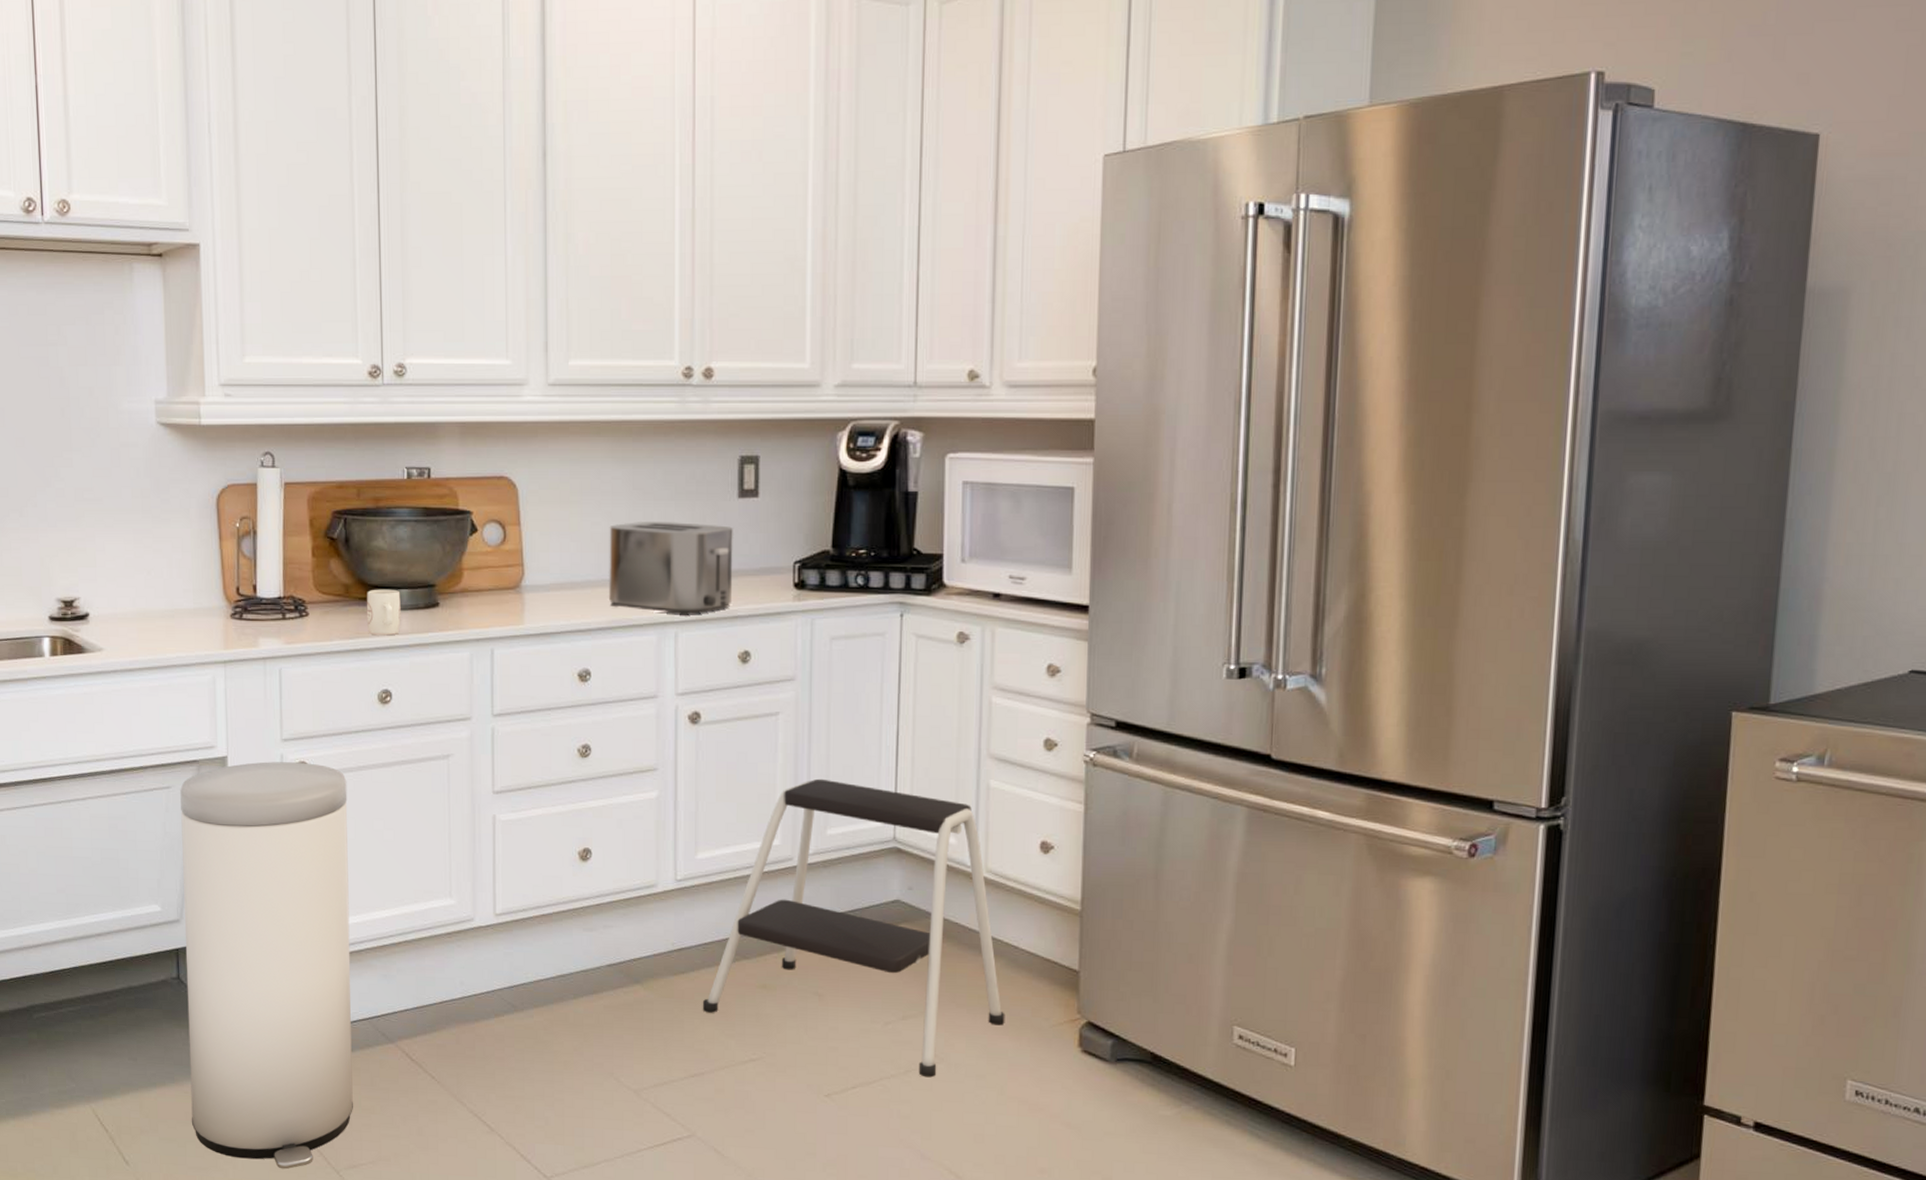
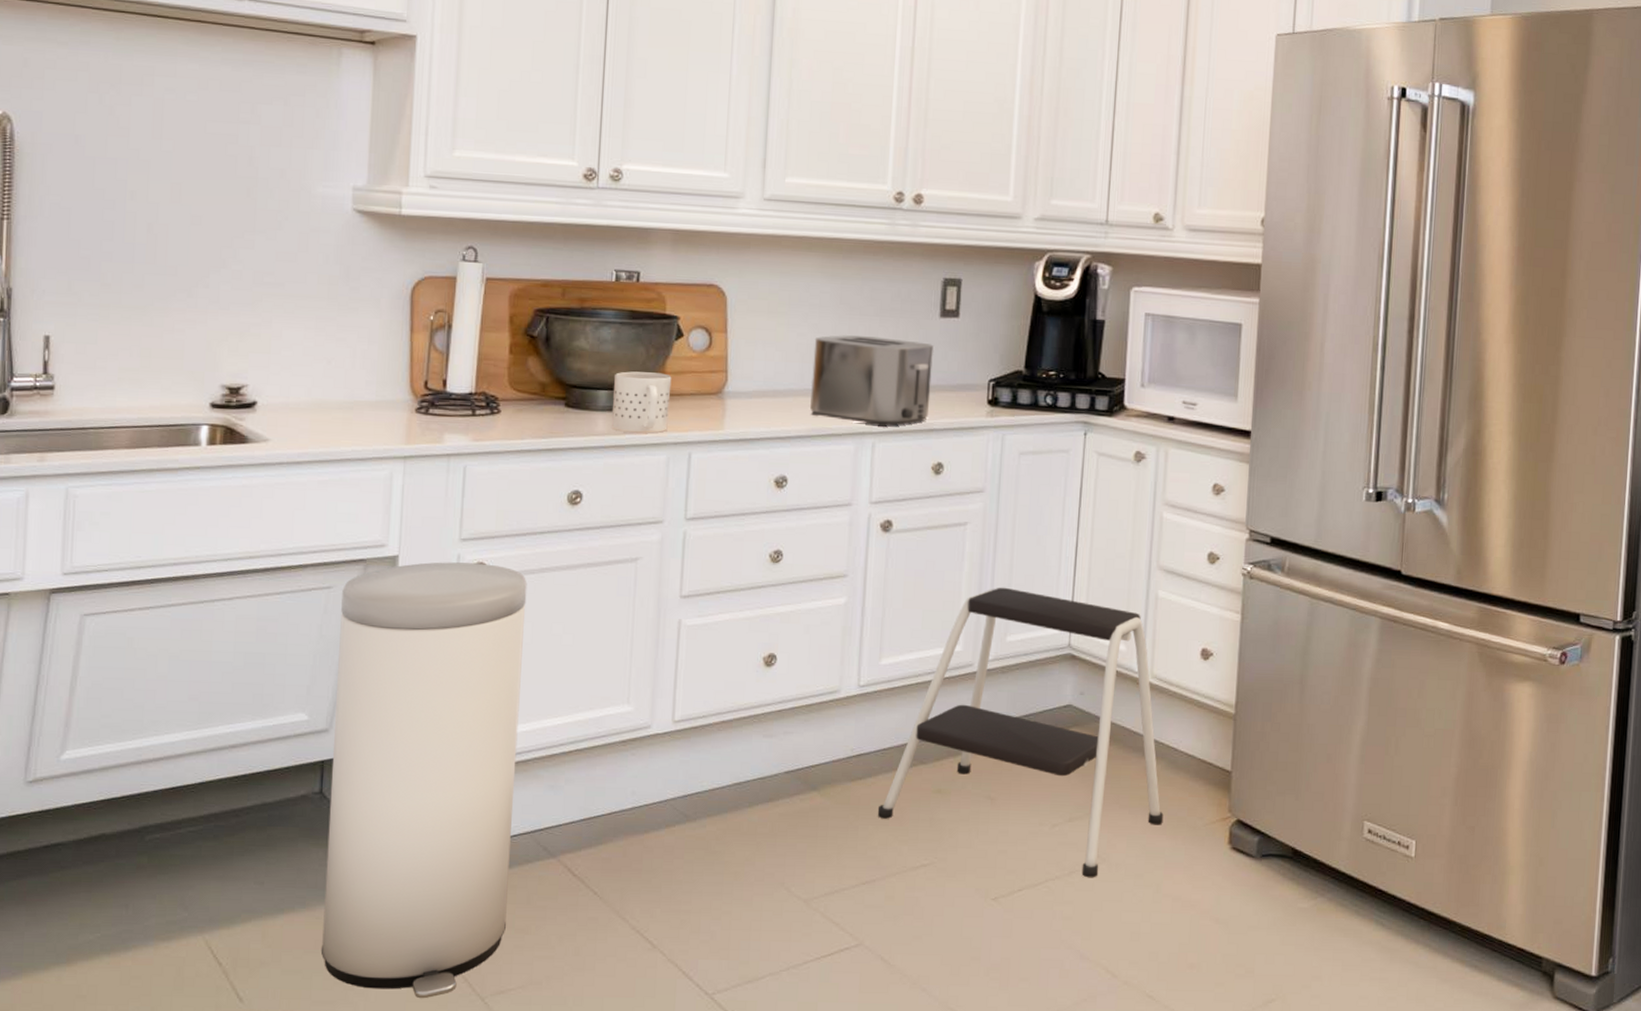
mug: present [366,589,401,636] -> none [561,389,600,436]
mug: none [413,569,470,631] -> present [611,371,672,433]

